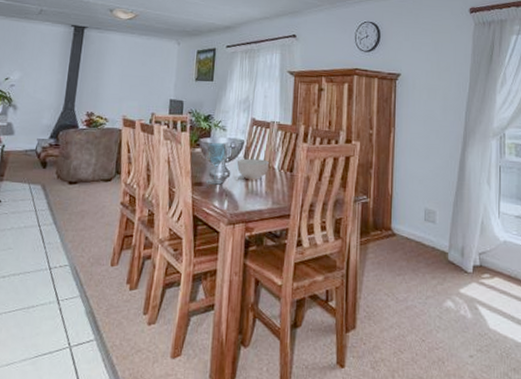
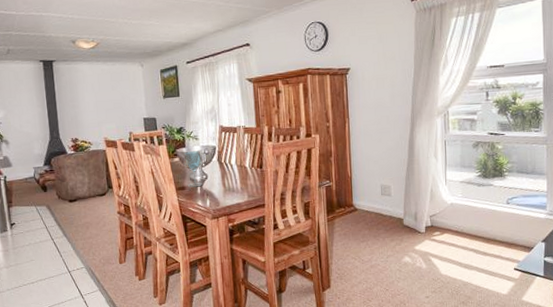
bowl: present [237,158,270,181] -> none [212,160,241,180]

